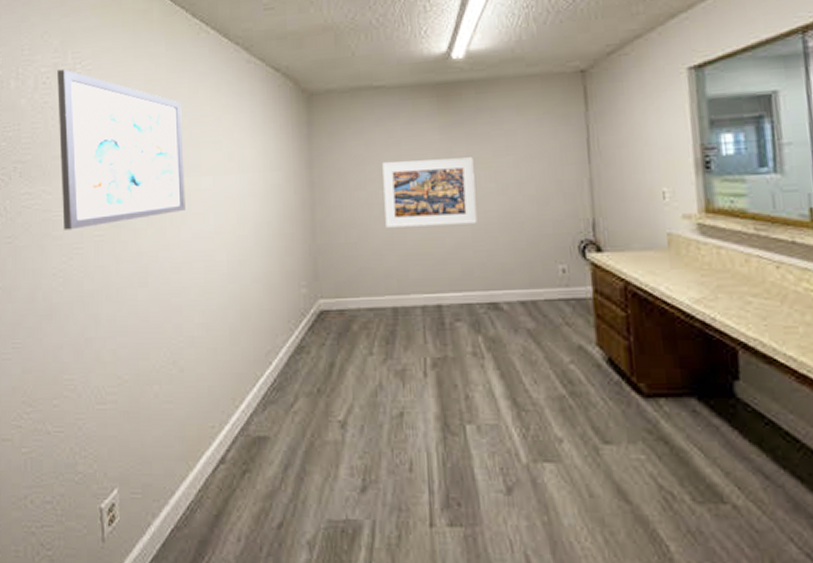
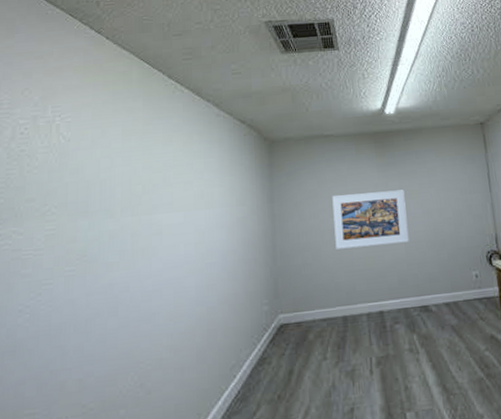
wall art: present [57,69,185,230] -> none [33,121,157,268]

